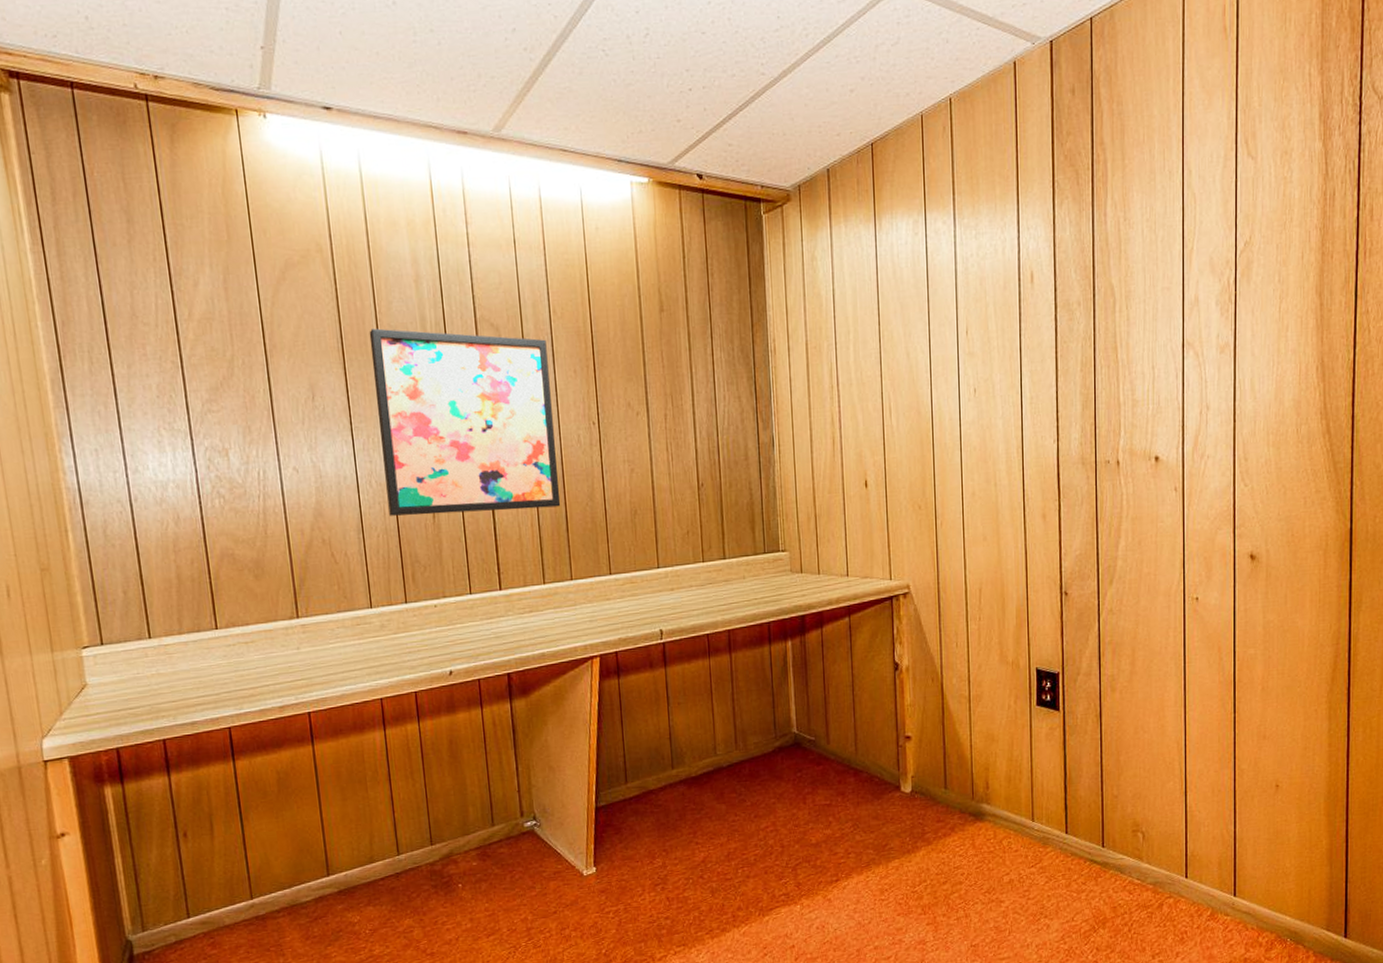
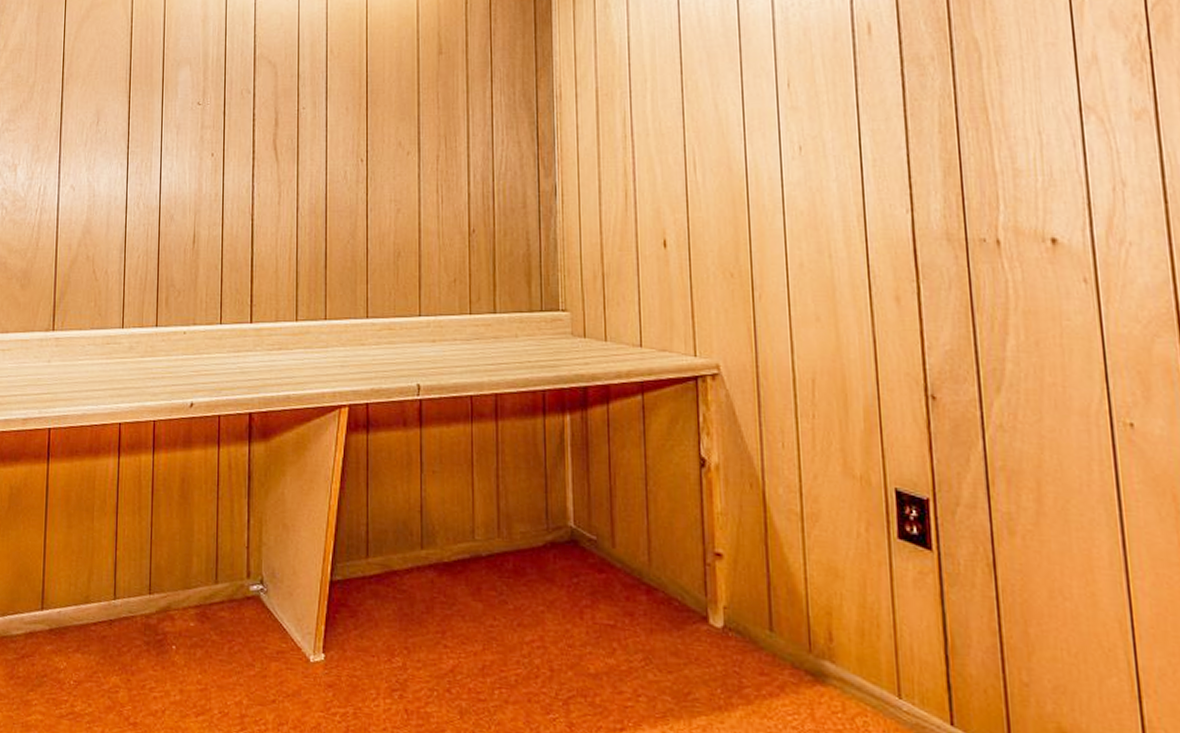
wall art: present [369,328,561,516] -> none [152,62,322,242]

